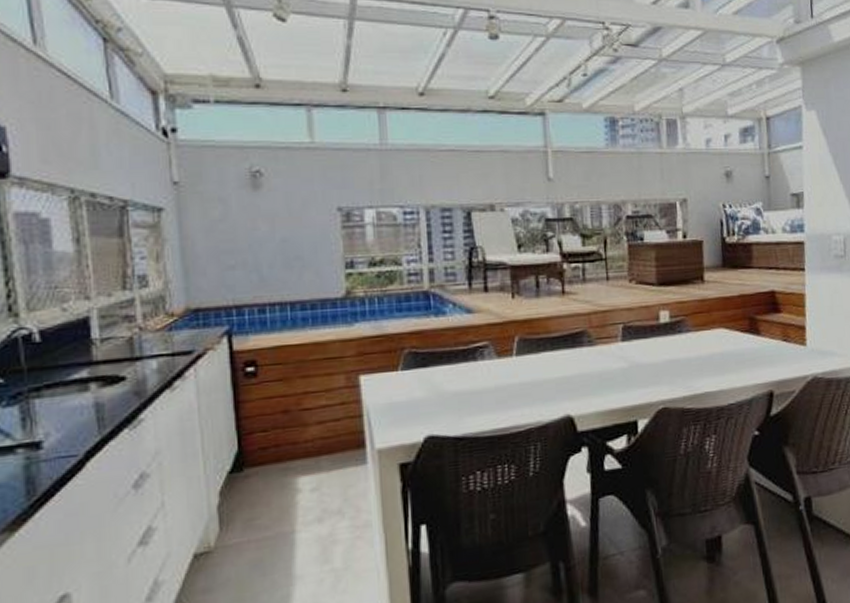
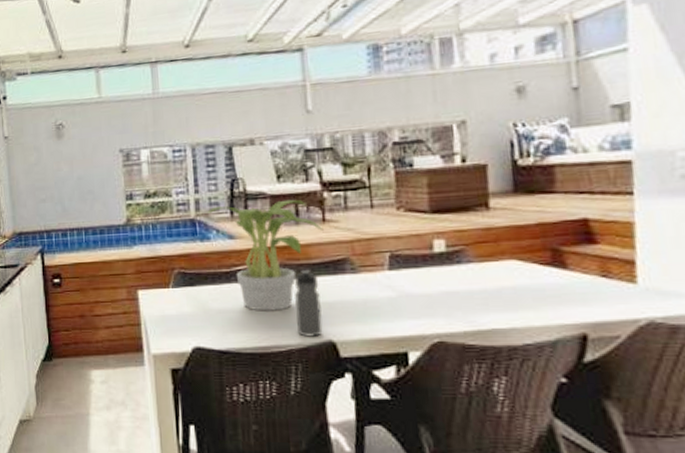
potted plant: none [442,270,563,391] -> present [207,199,324,311]
water bottle: none [533,343,561,414] -> present [294,269,323,337]

